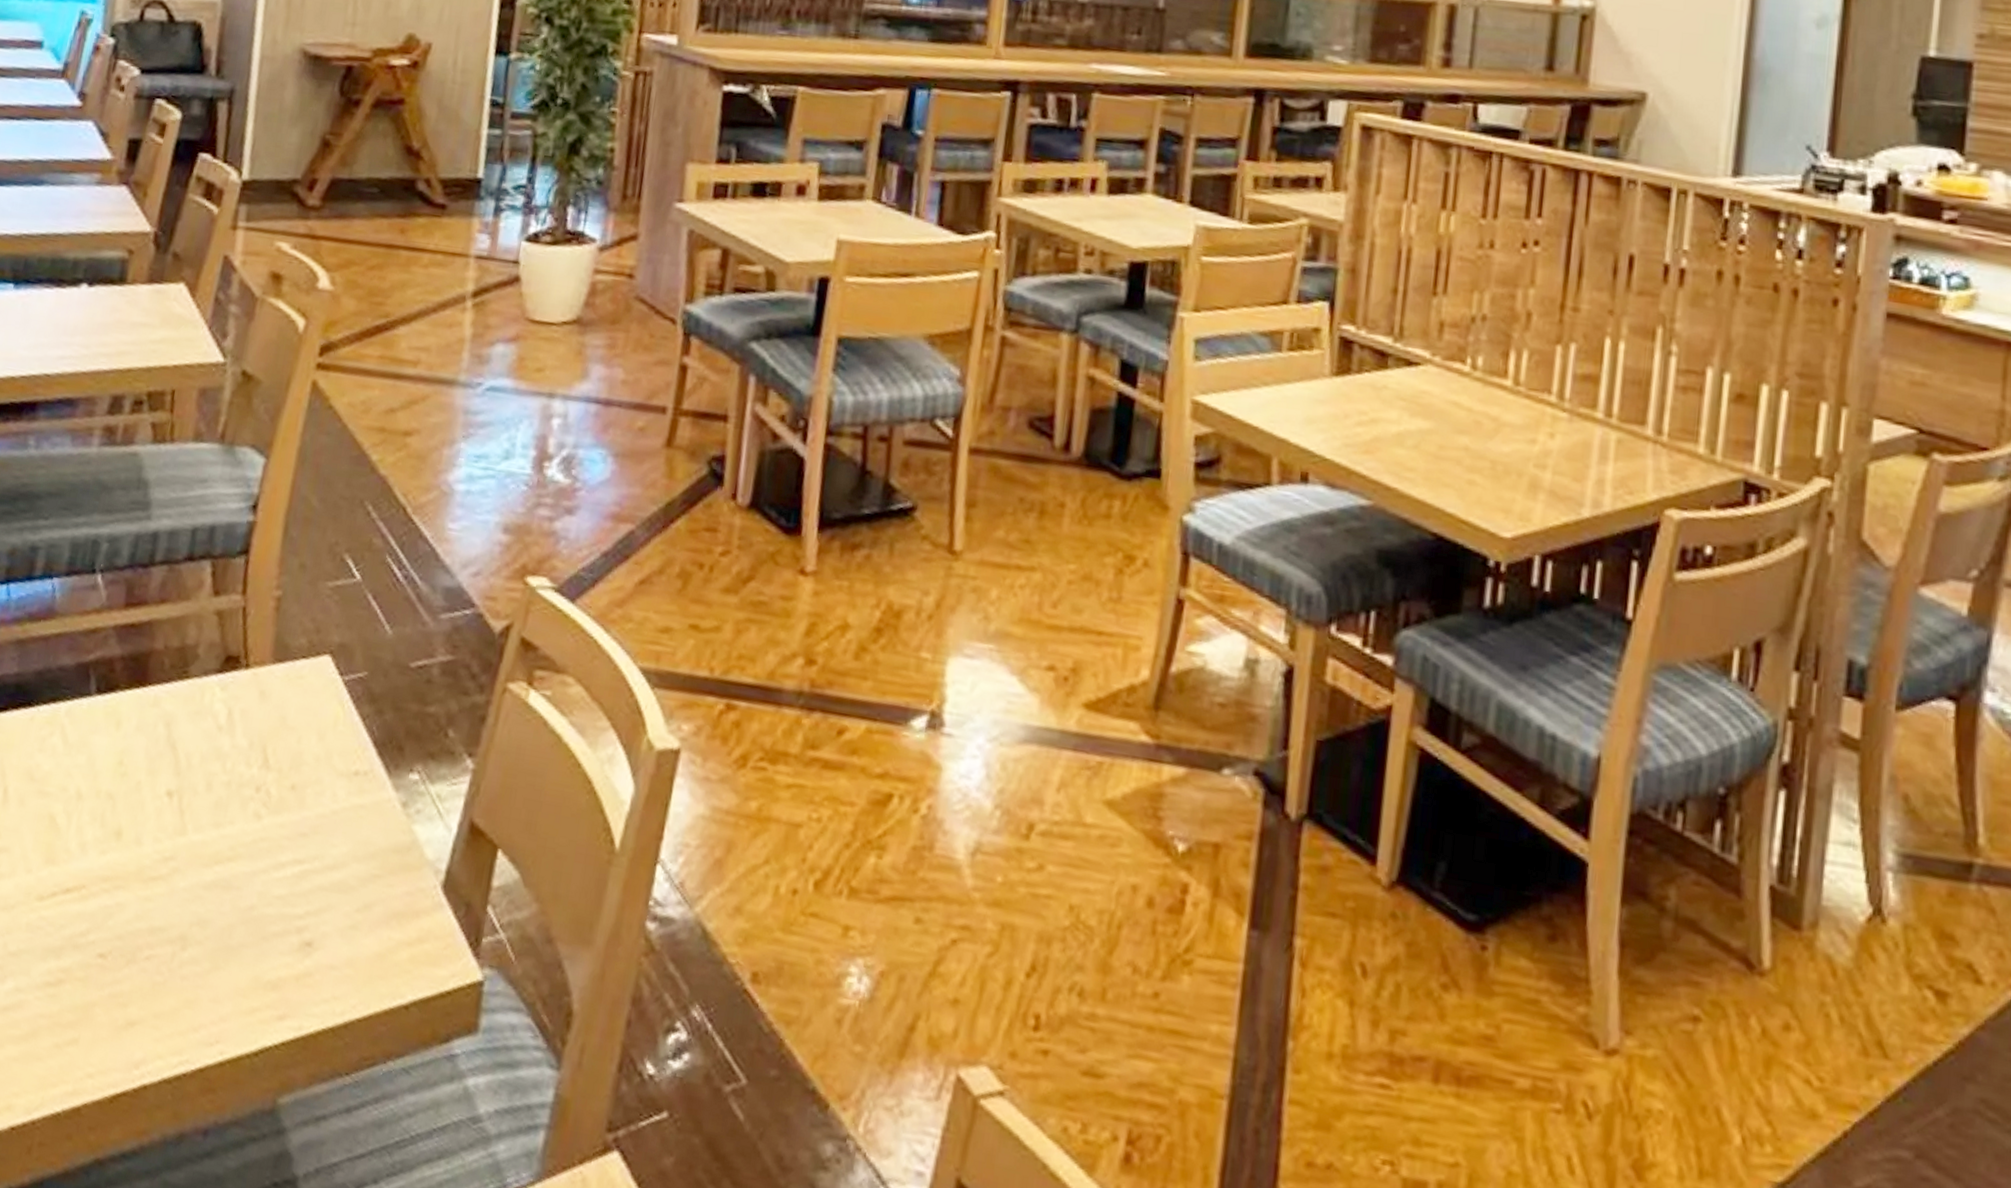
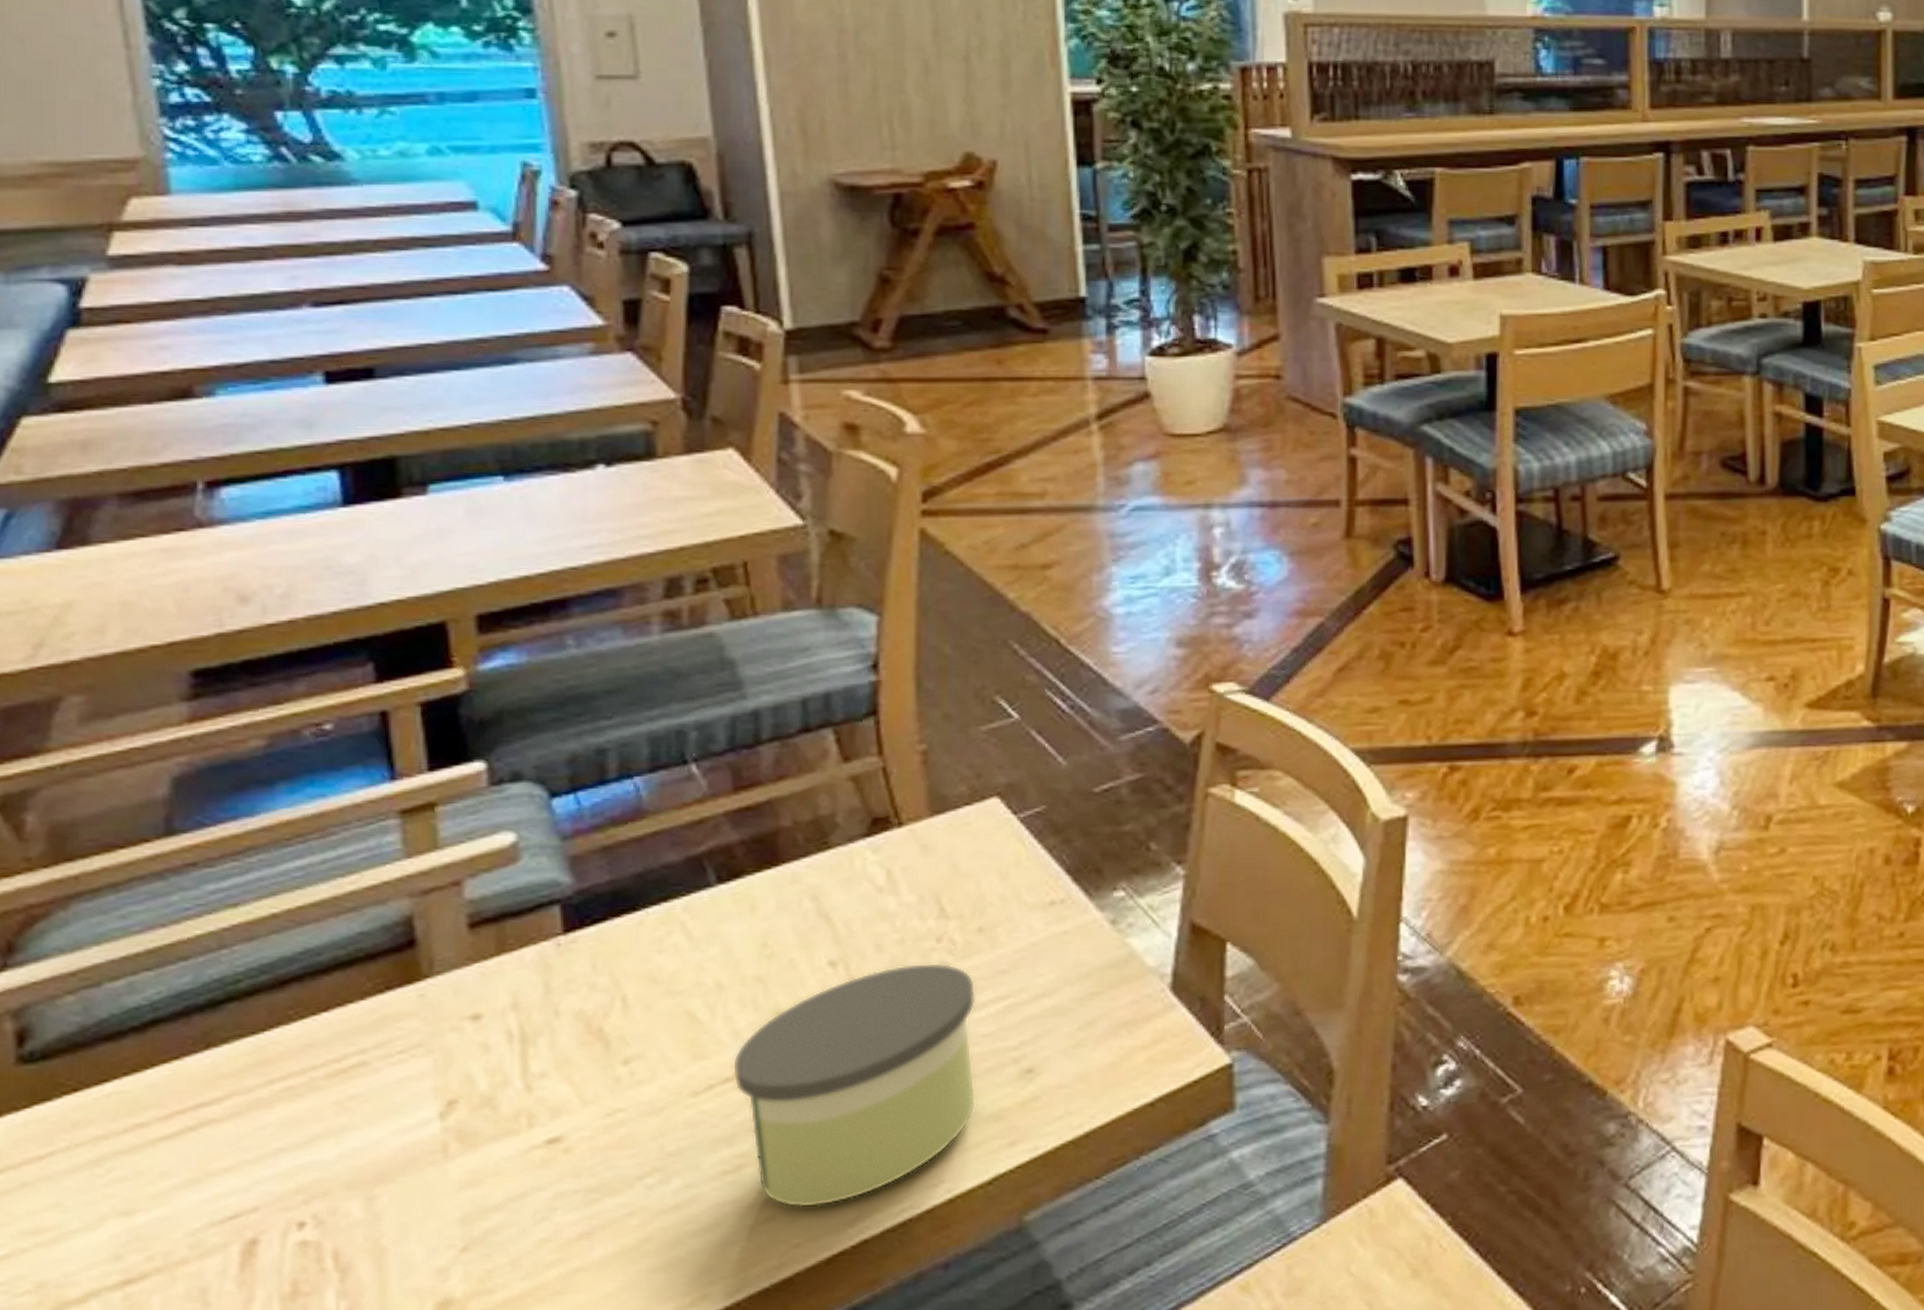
candle: none [72,808,280,1041] -> present [731,962,977,1208]

